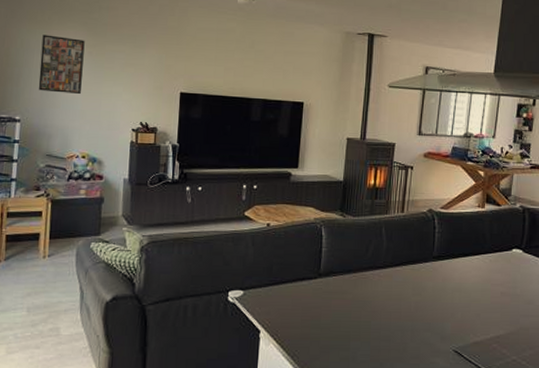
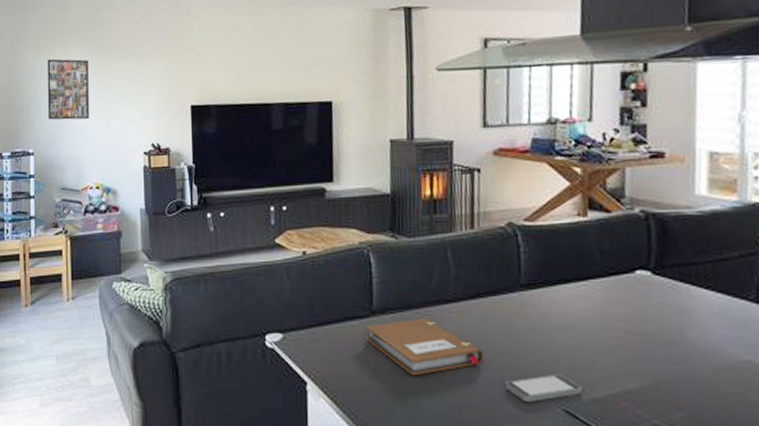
notebook: none [312,280,402,325] -> present [365,317,484,376]
smartphone: none [414,324,468,346] -> present [505,374,582,403]

